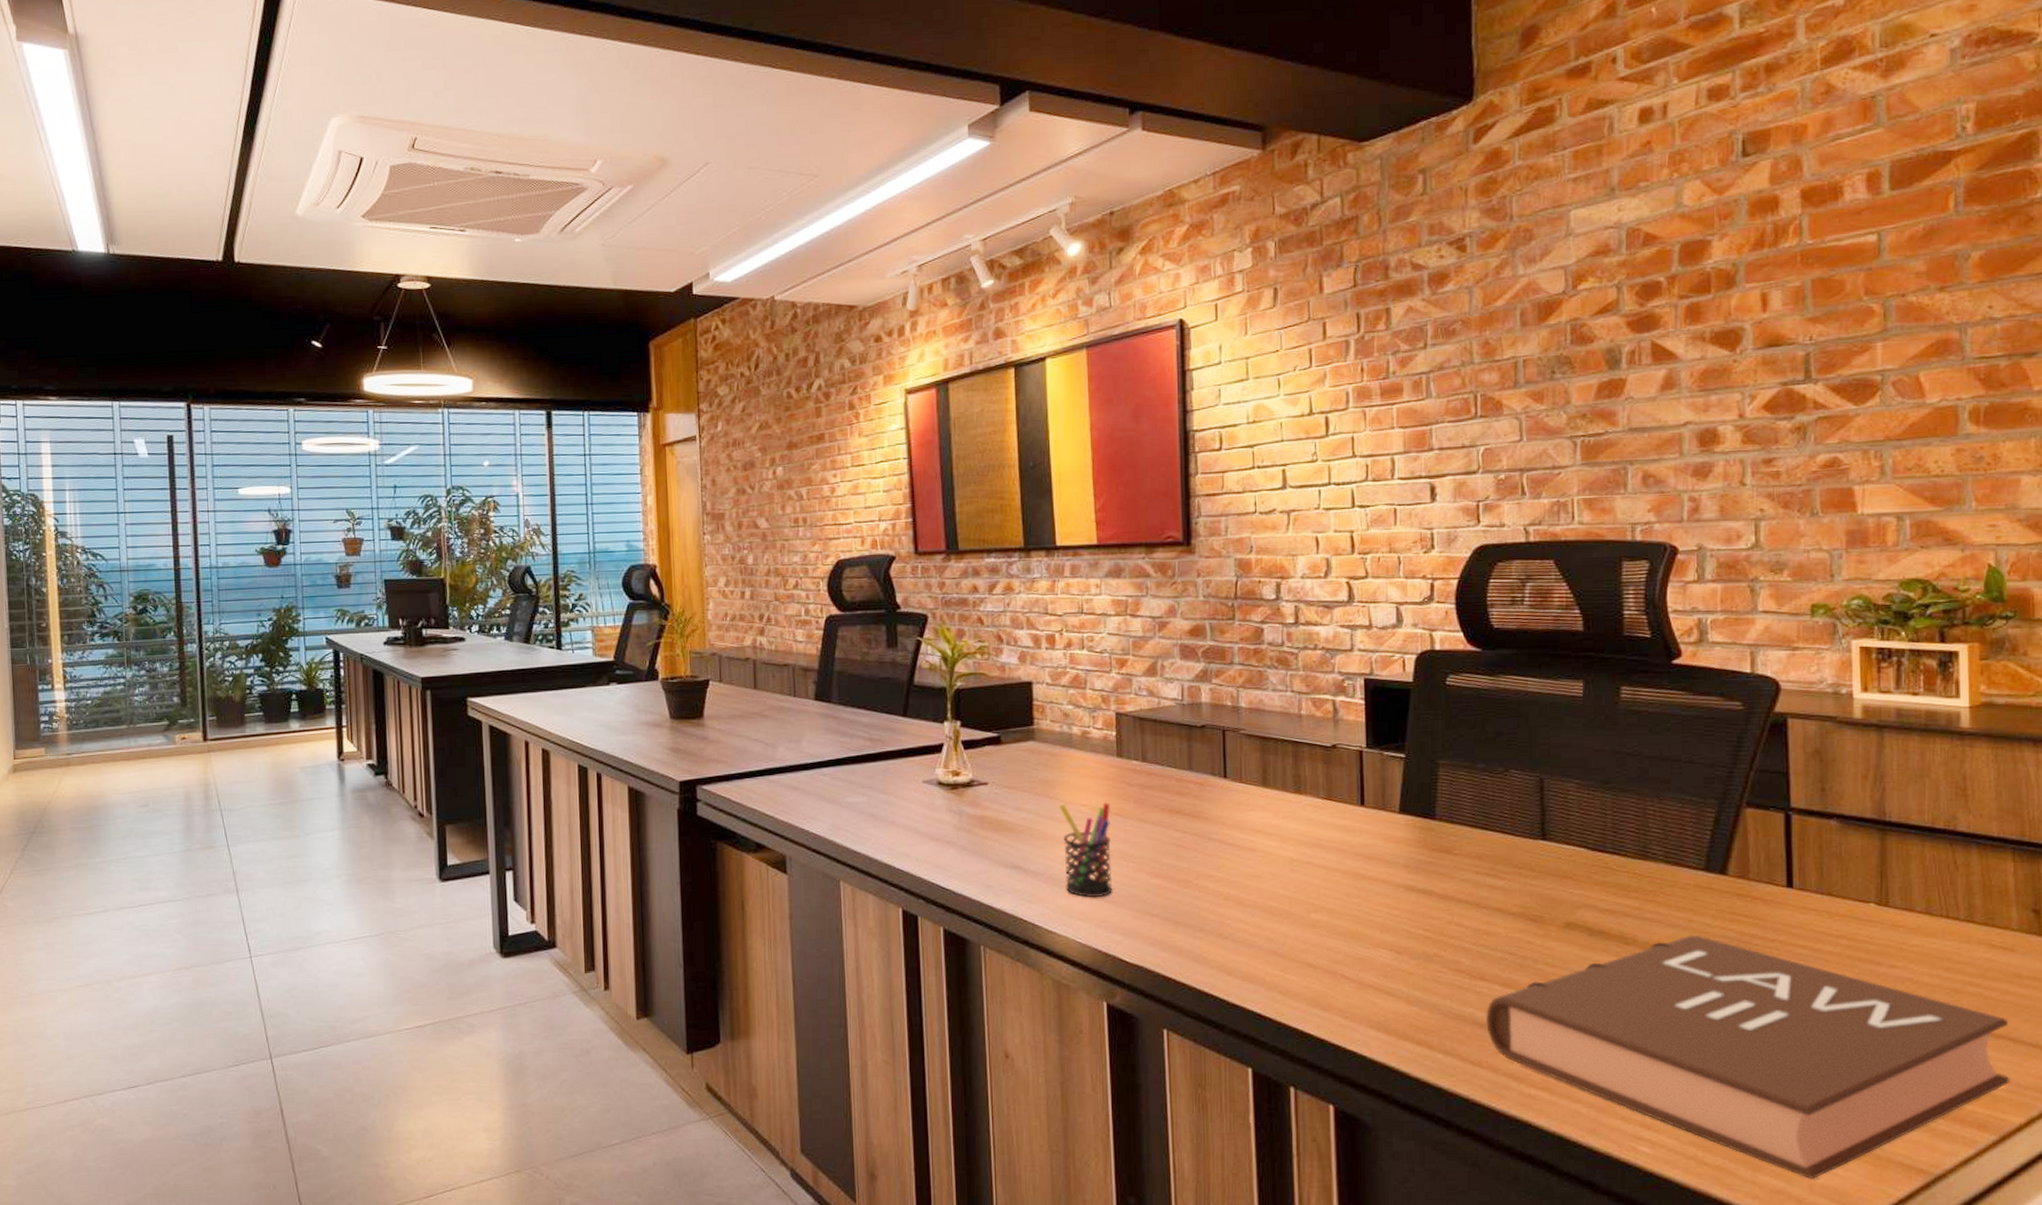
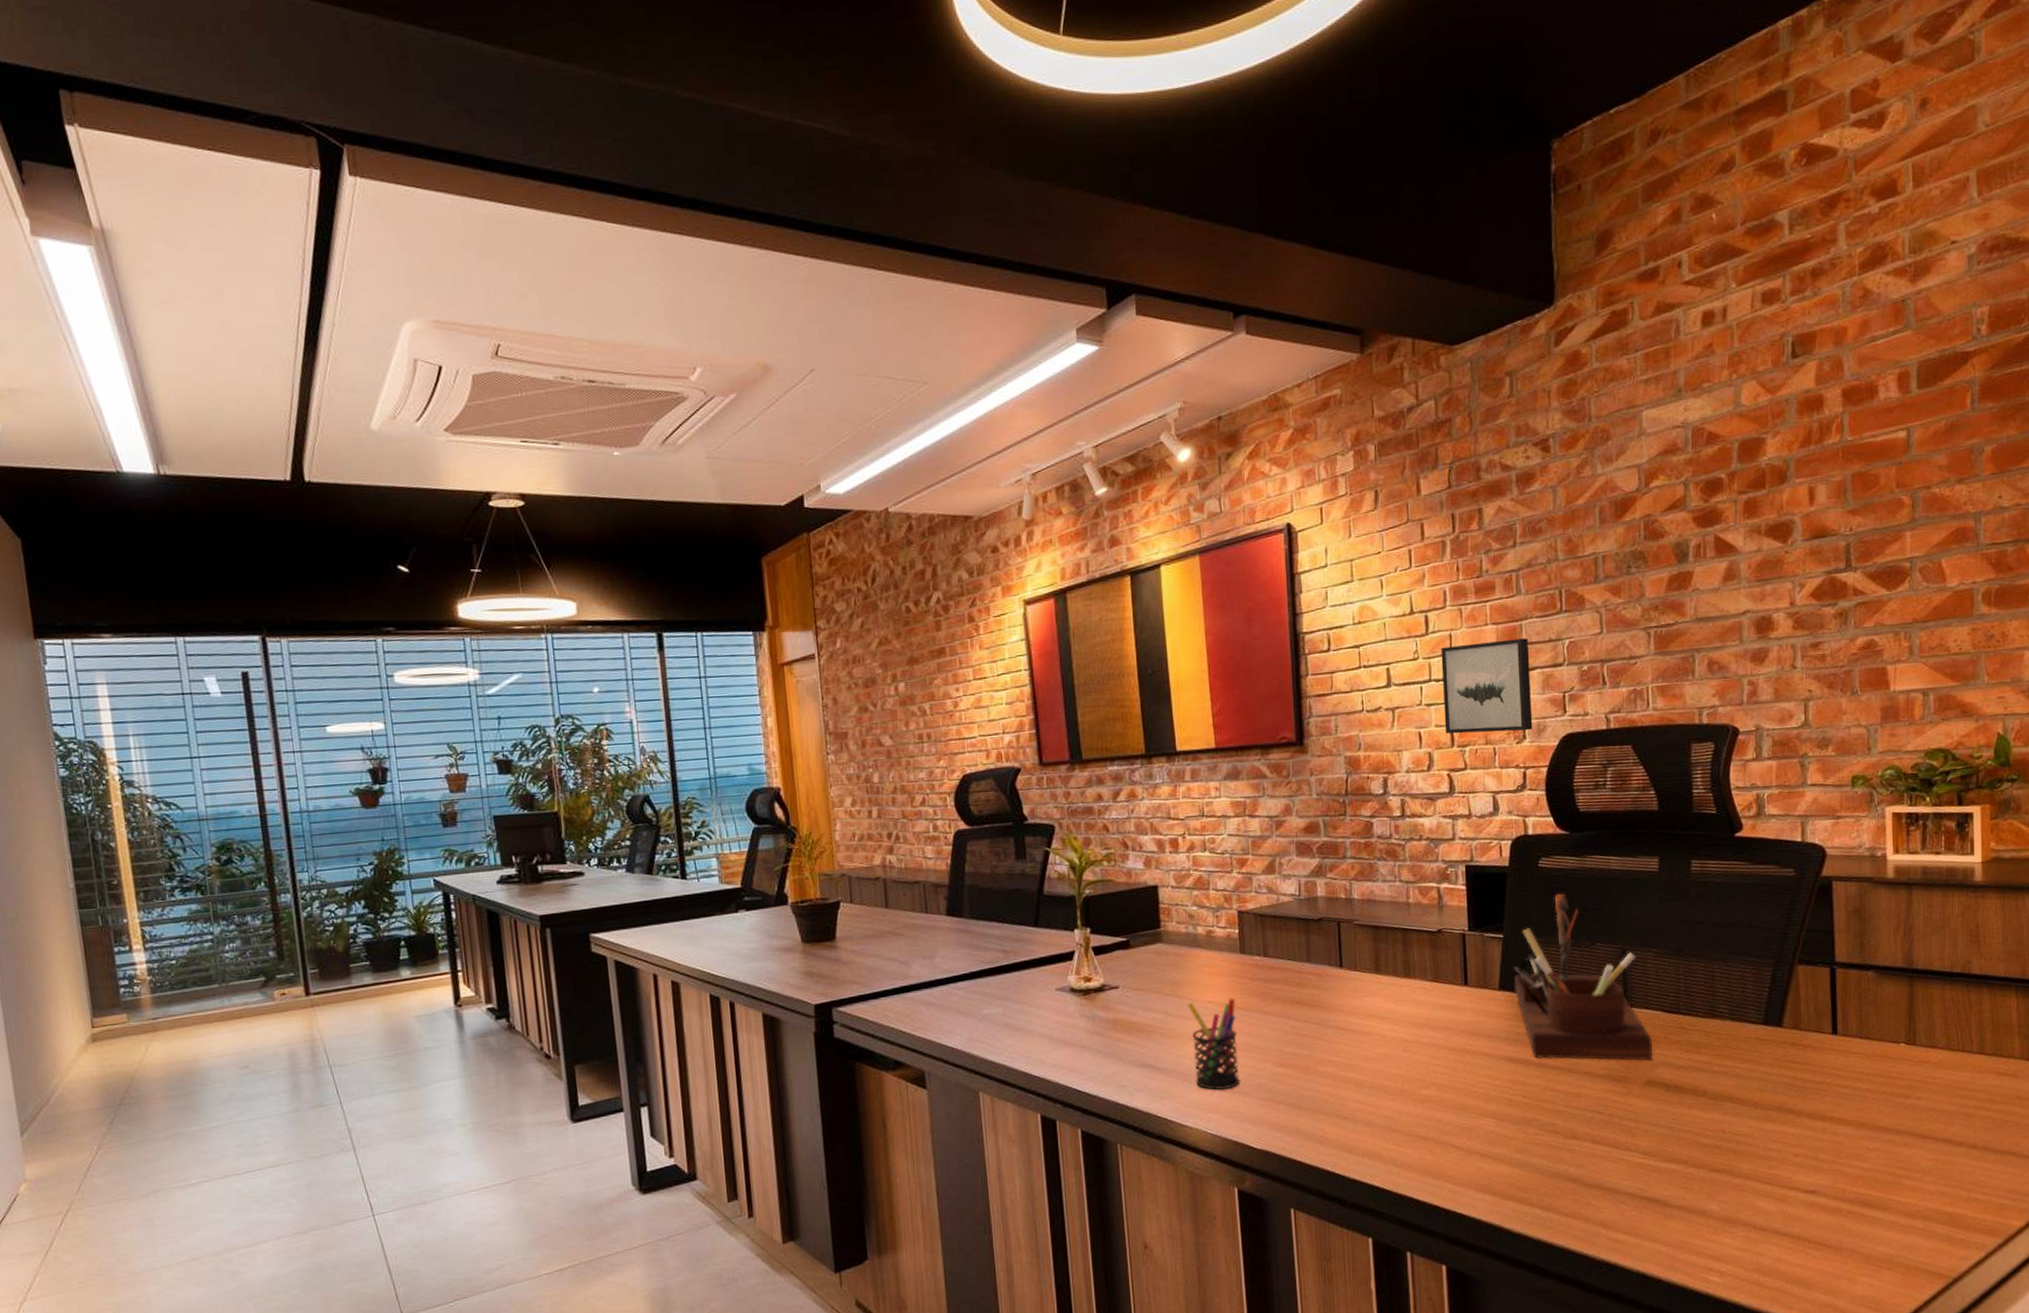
wall art: none [1342,443,1442,541] -> present [1441,638,1533,734]
desk organizer: none [1417,715,1574,901] -> present [1514,894,1653,1061]
book: present [1485,935,2010,1180] -> none [1577,1083,2013,1292]

